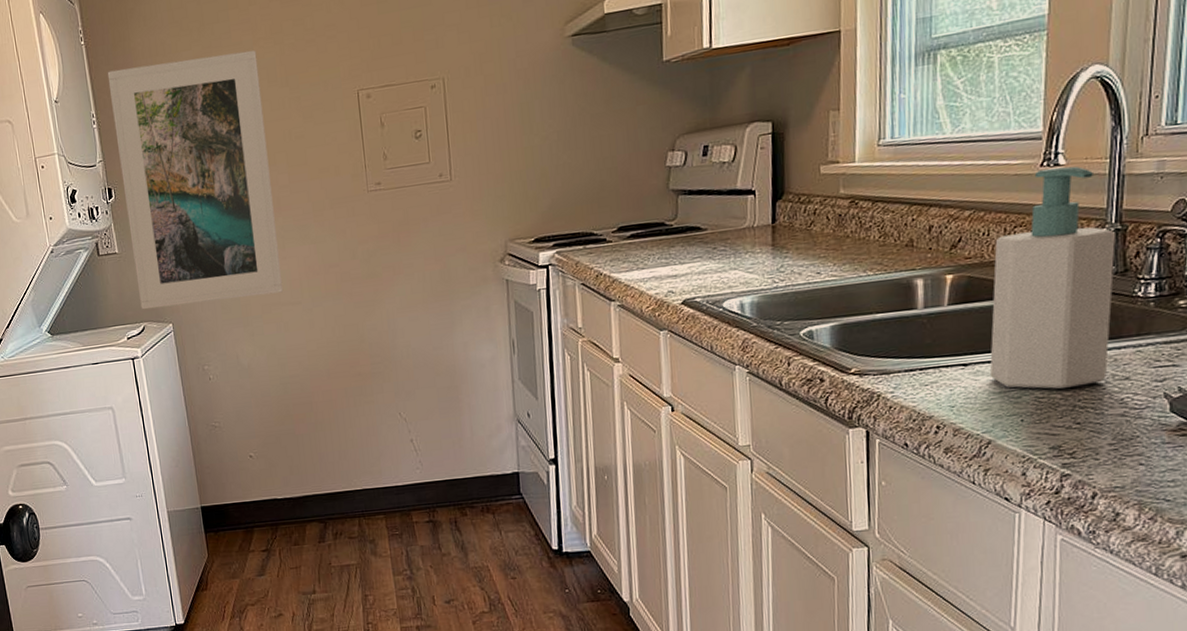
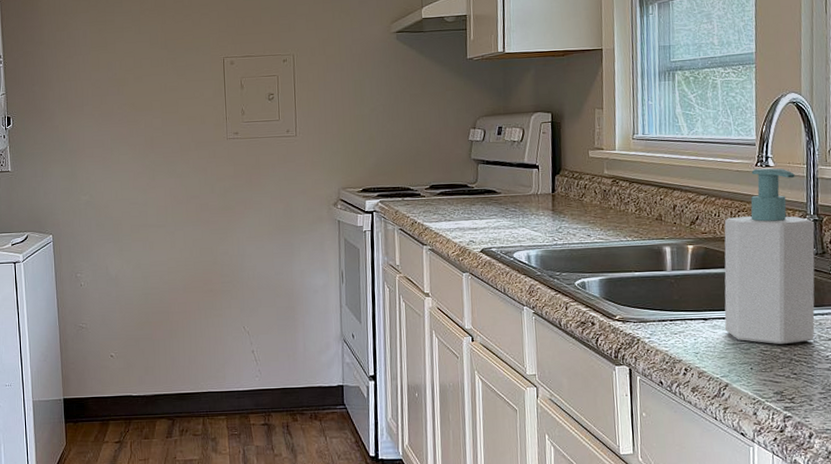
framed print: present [107,49,284,310] -> none [16,17,151,221]

